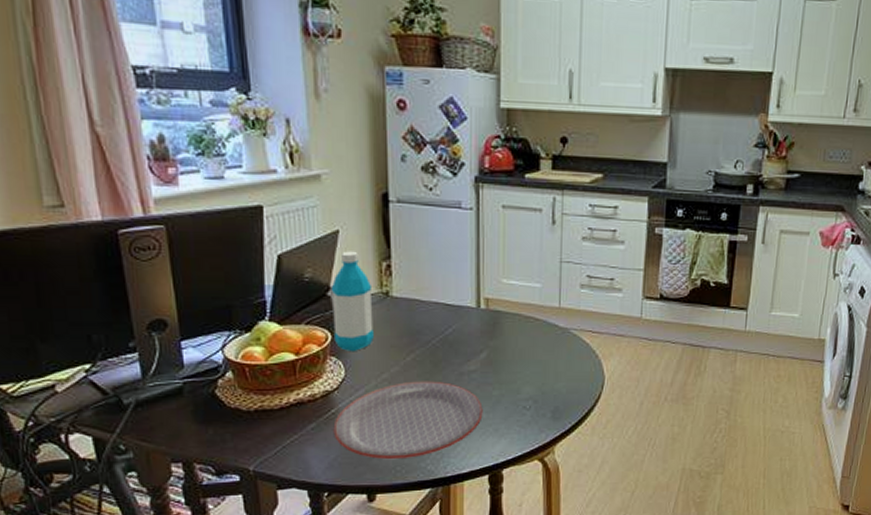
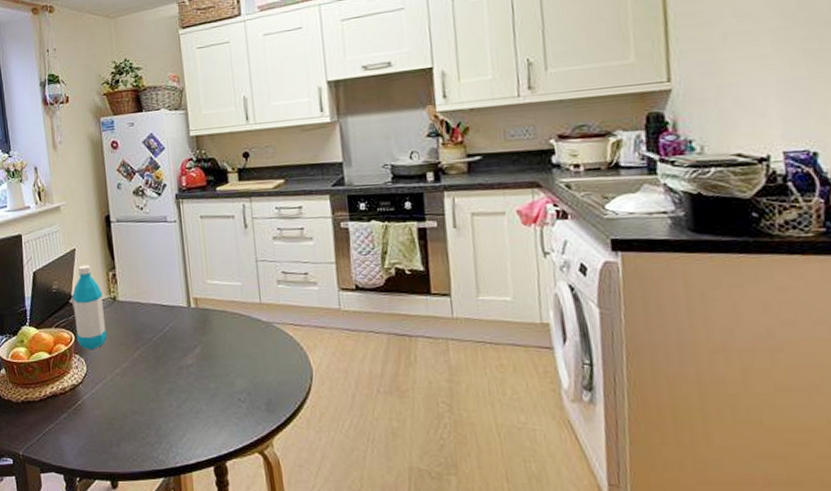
plate: present [333,381,483,459] -> none [80,375,203,447]

